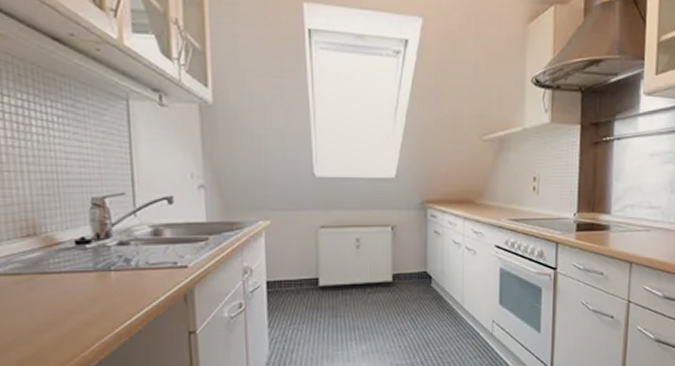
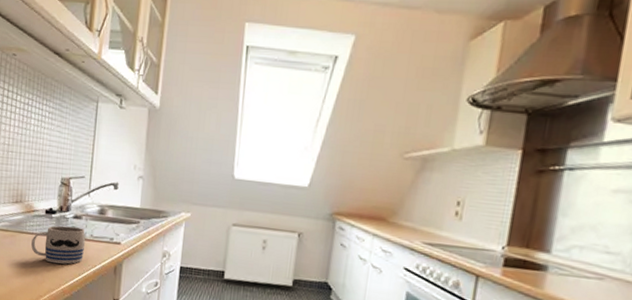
mug: none [60,256,140,305] -> present [31,225,86,265]

